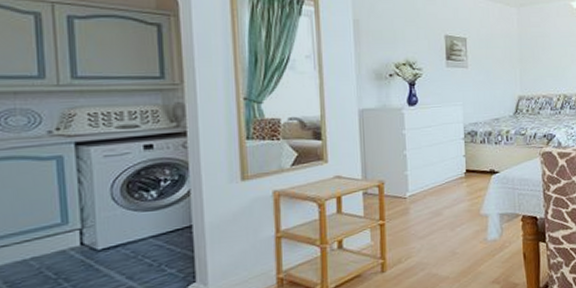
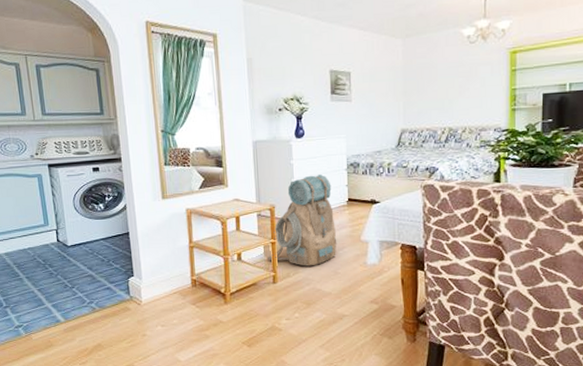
backpack: none [374,145,455,249] -> present [267,175,337,267]

